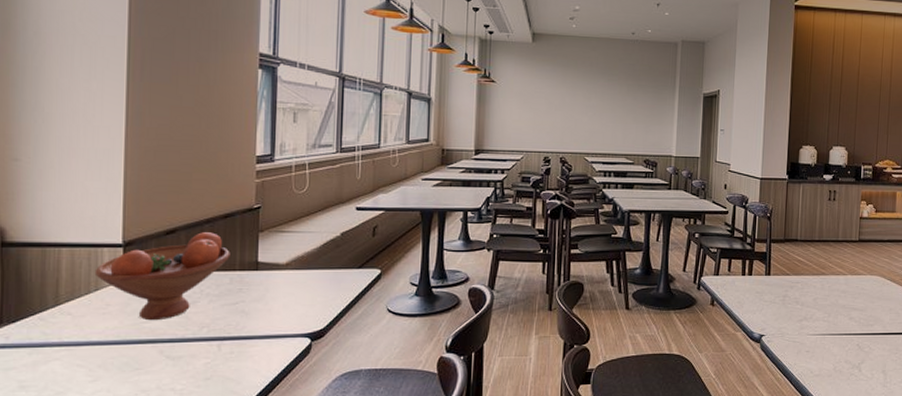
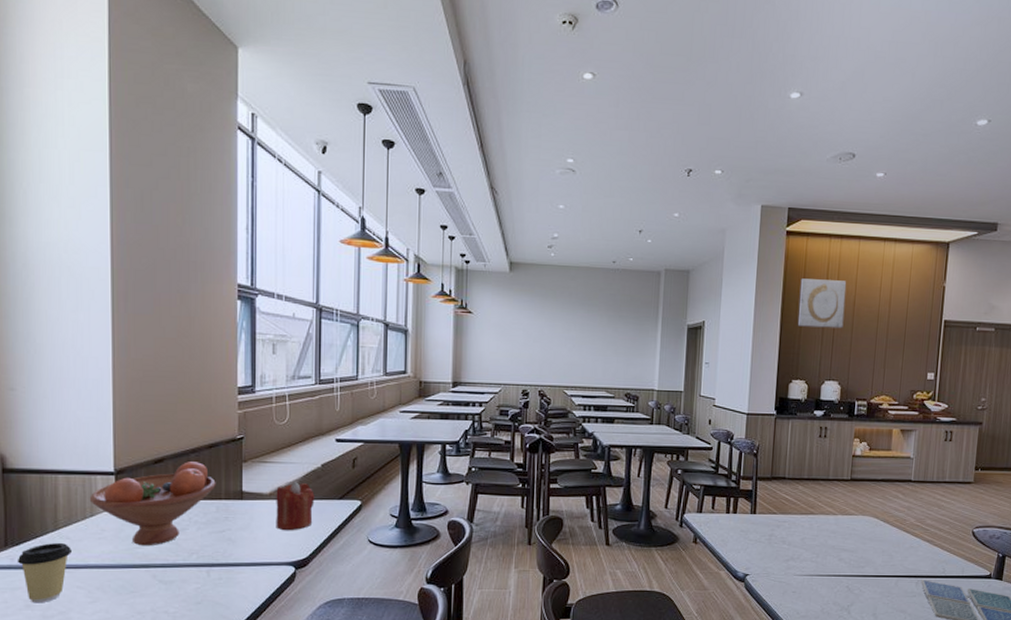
coffee cup: none [12,318,73,384] -> present [17,542,71,603]
candle: none [292,250,333,302] -> present [276,480,315,531]
wall art: none [807,50,851,97] -> present [798,278,847,329]

